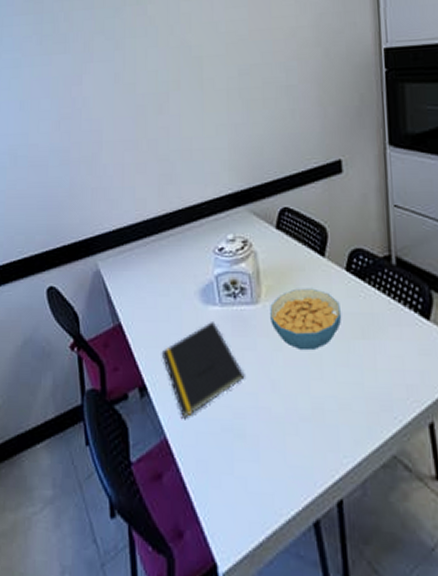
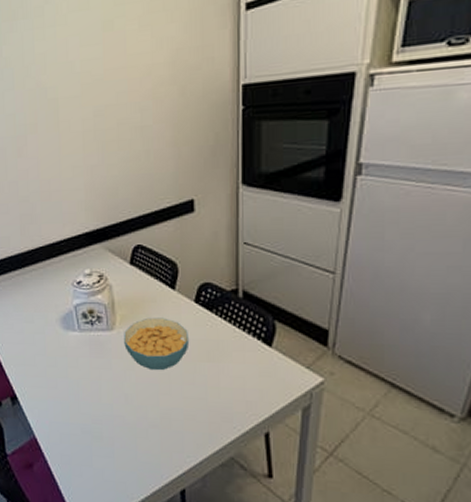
notepad: present [161,322,245,419] -> none [28,345,102,422]

